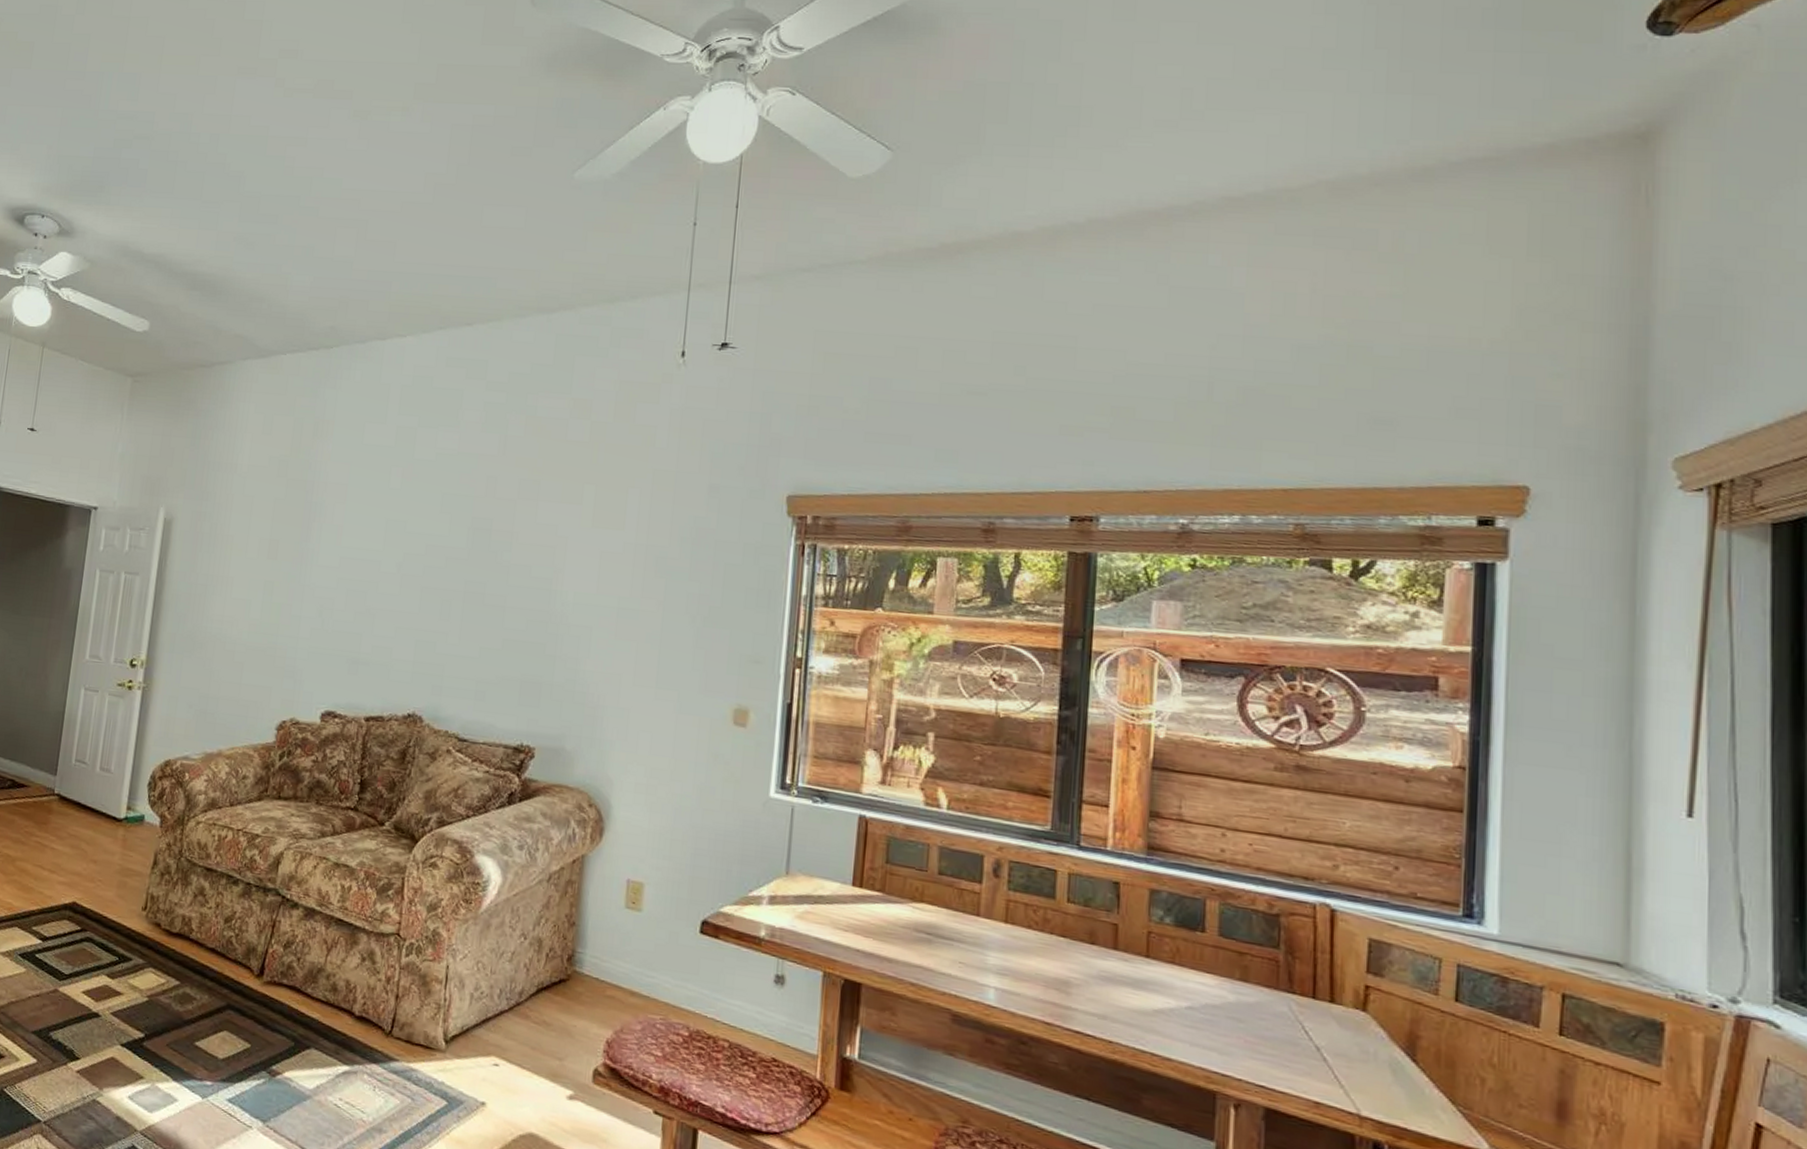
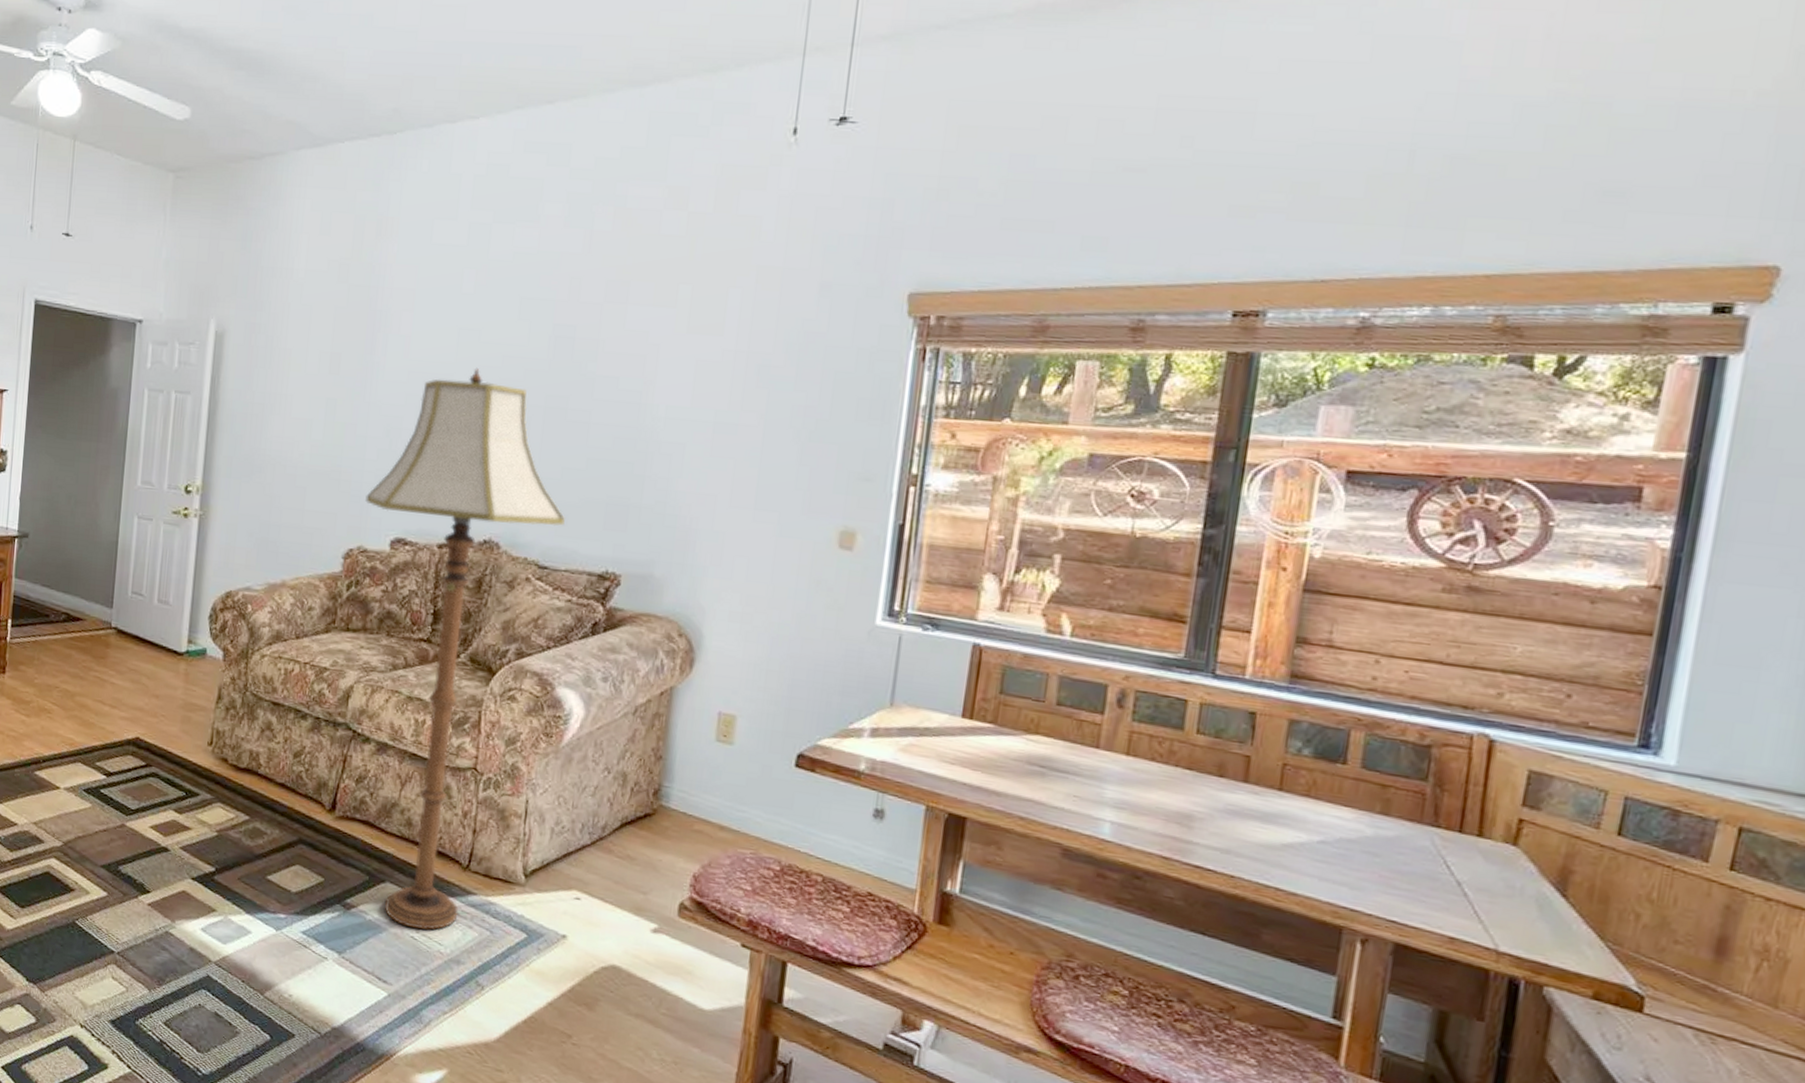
floor lamp: none [298,555,483,1097] -> present [365,367,565,930]

